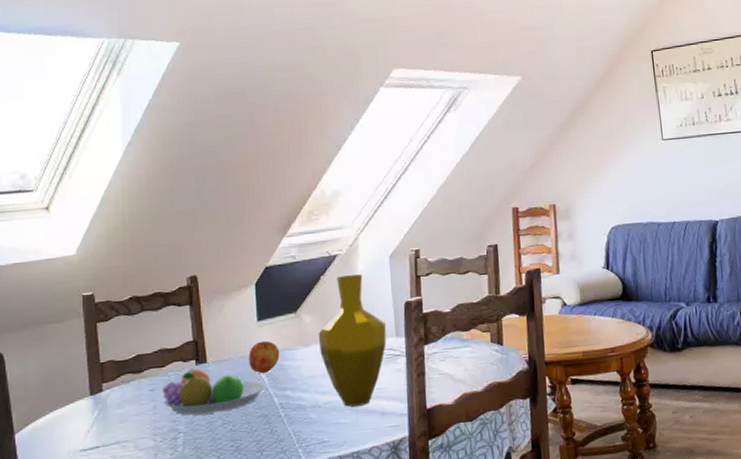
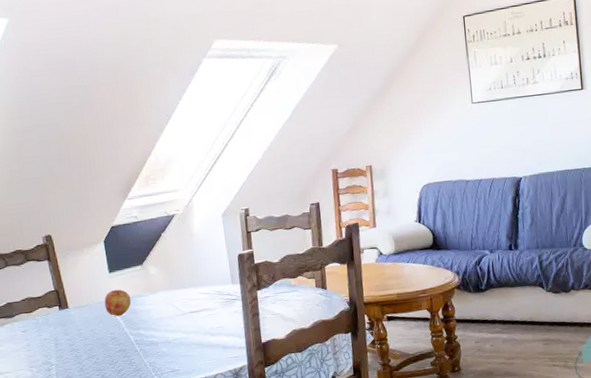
fruit bowl: present [161,368,266,416] -> none [32,313,122,351]
vase: present [318,274,387,407] -> none [163,231,224,342]

